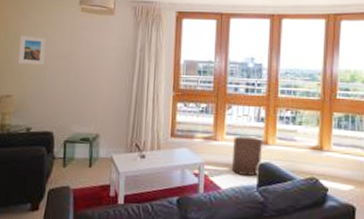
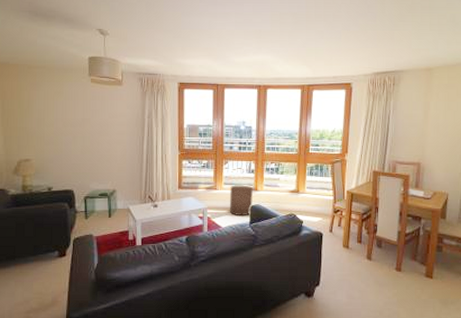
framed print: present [18,35,47,65] -> none [33,104,60,132]

